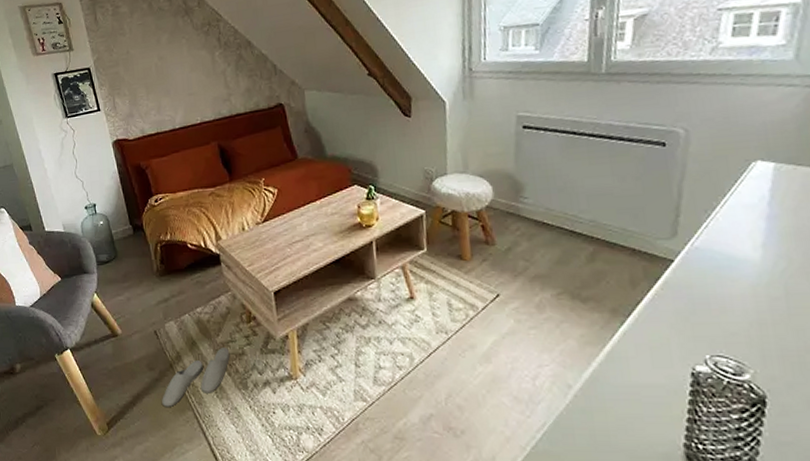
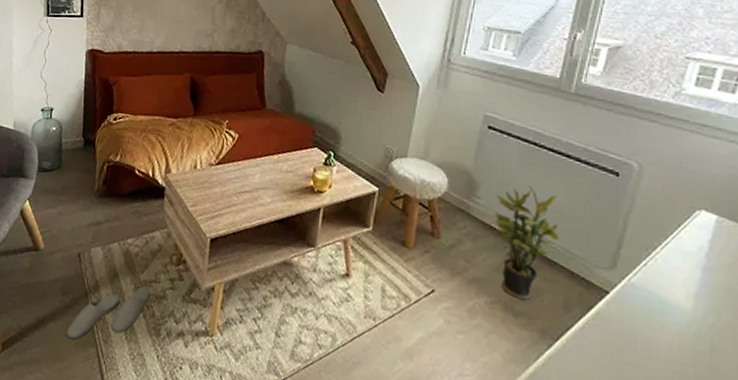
potted plant: none [544,175,614,285] -> present [495,185,559,300]

